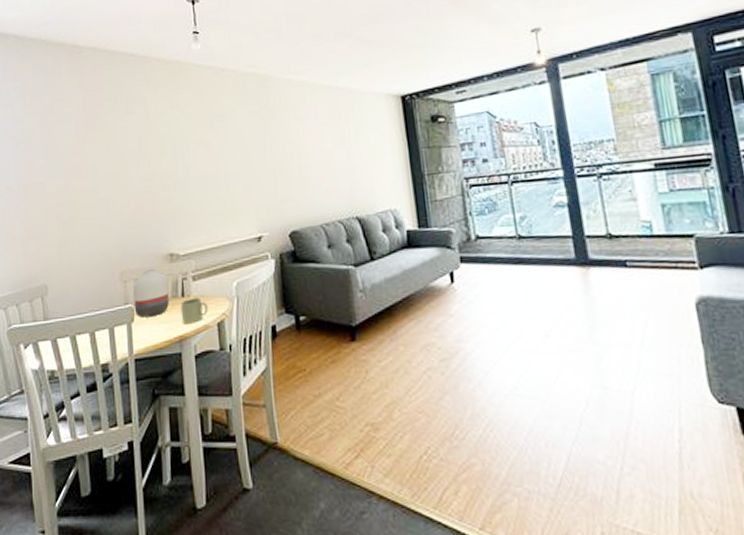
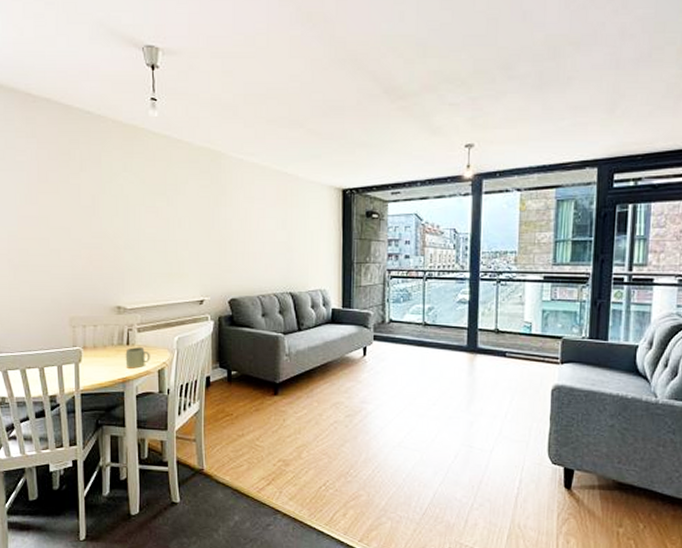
vase: present [133,269,169,318] -> none [81,318,115,360]

